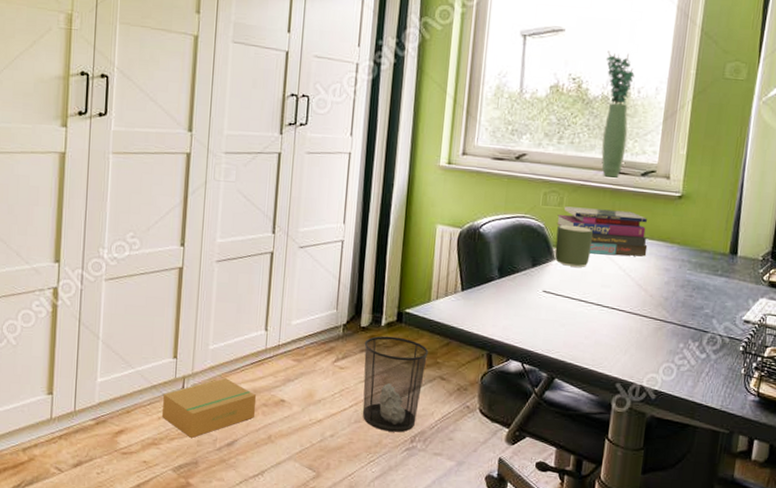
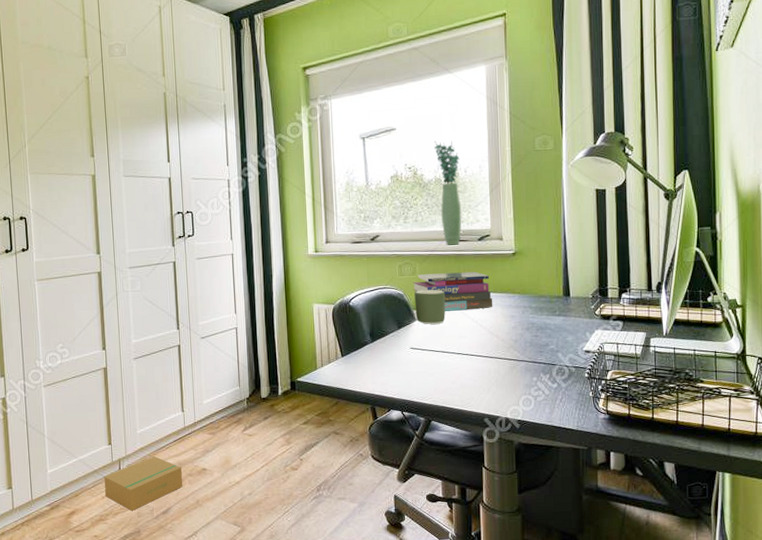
waste bin: present [362,336,429,432] -> none [266,403,322,484]

